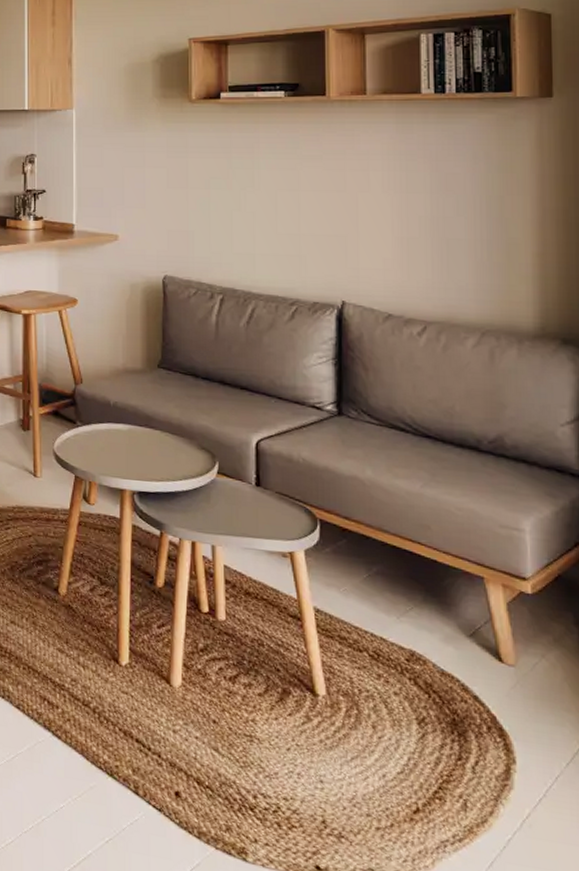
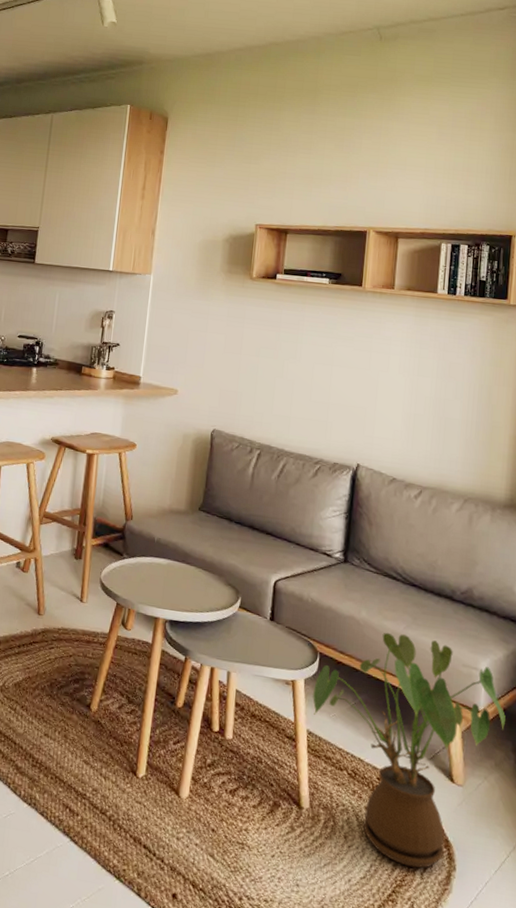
house plant: none [317,492,561,761] -> present [313,632,505,868]

